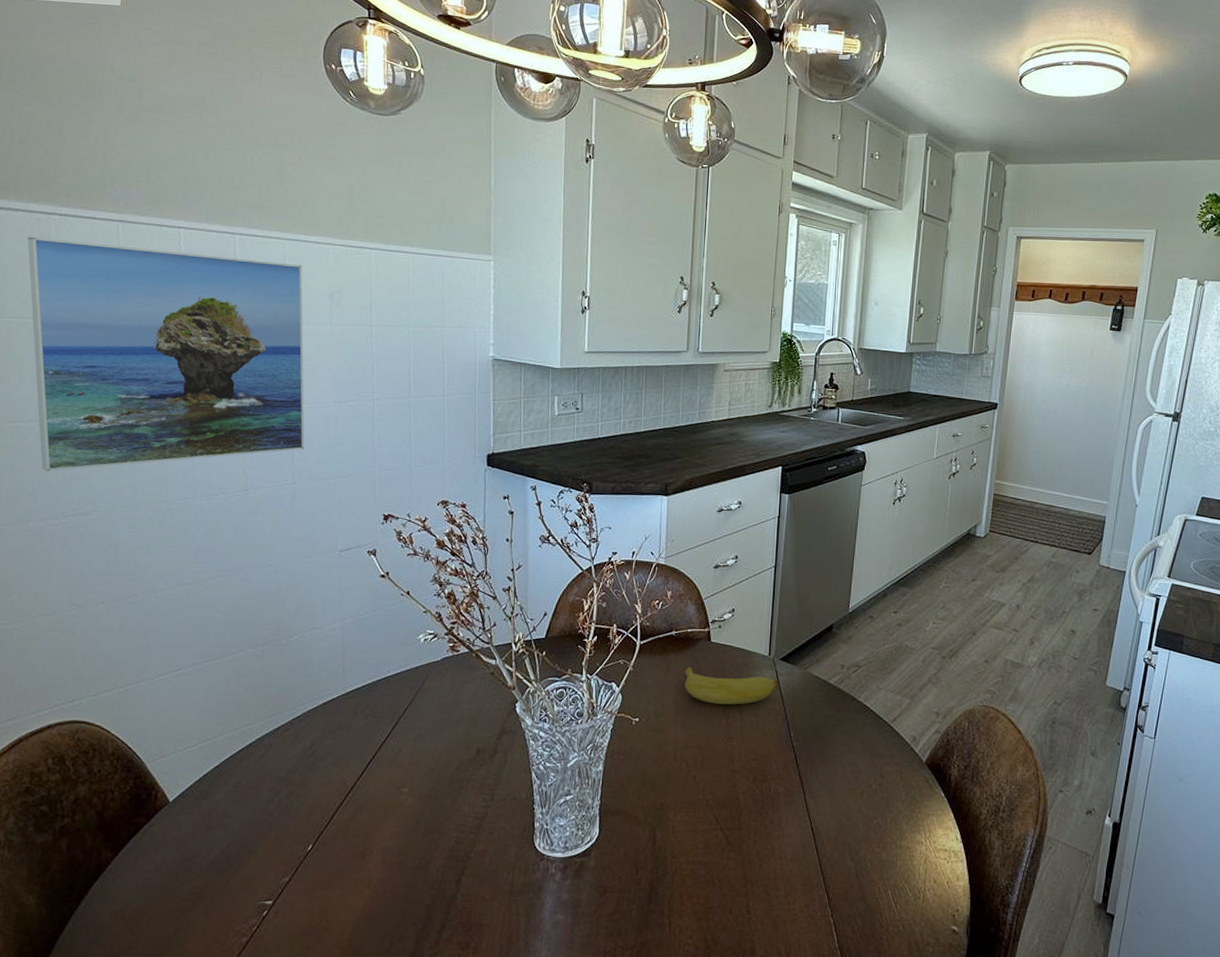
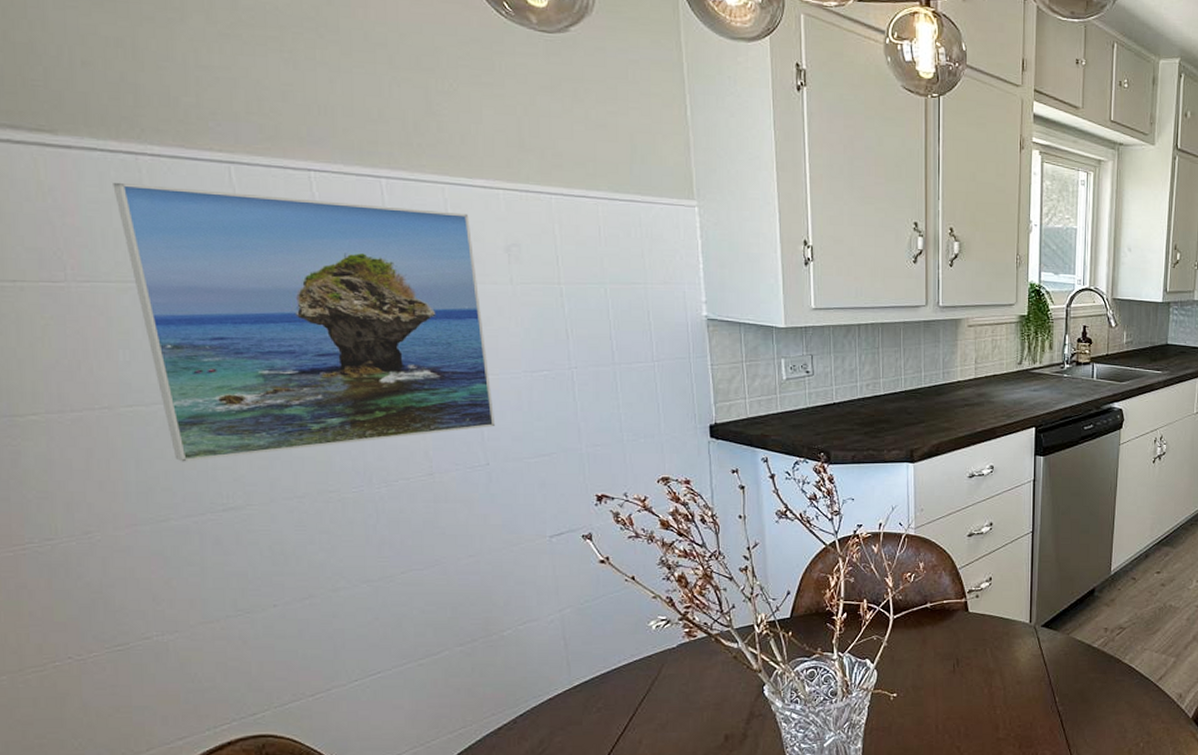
banana: present [682,666,778,705] -> none [940,638,1041,675]

